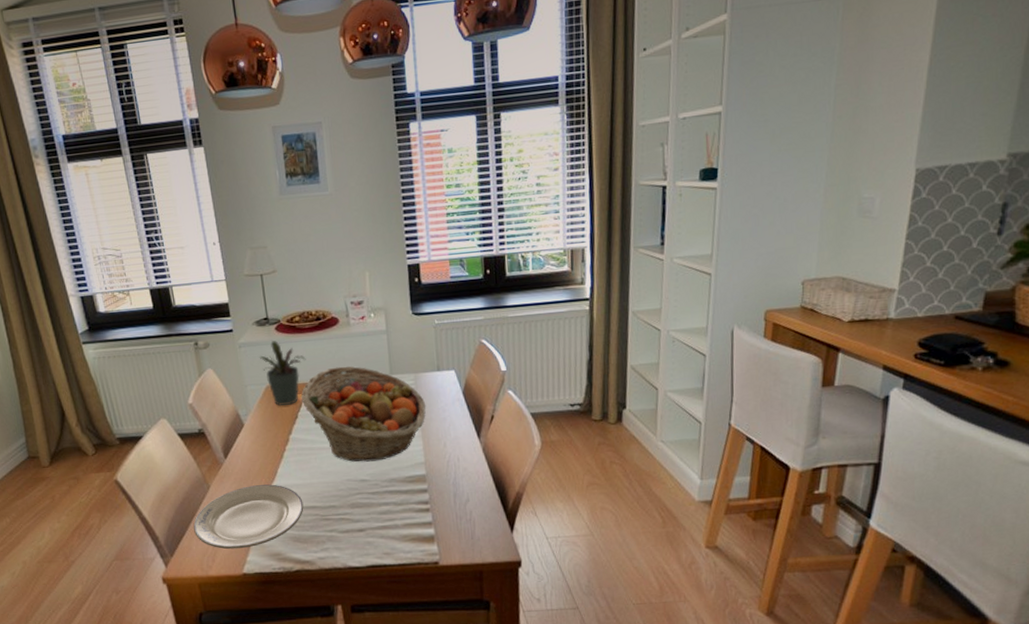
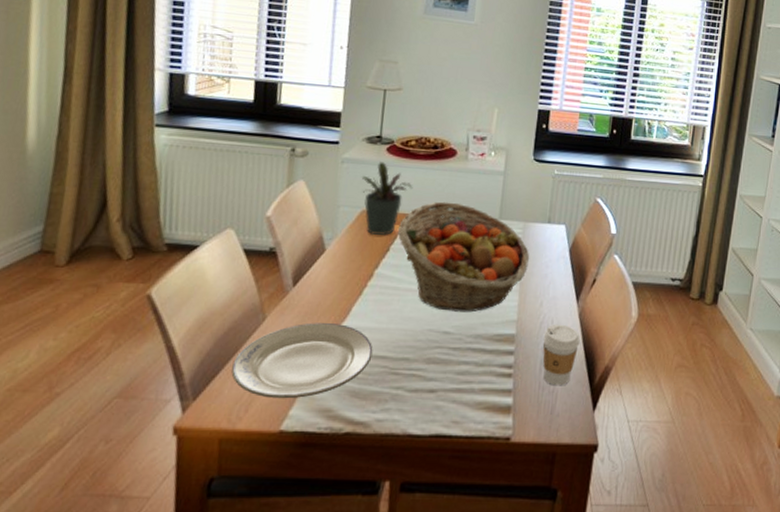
coffee cup: none [452,460,488,515] -> present [543,324,581,386]

